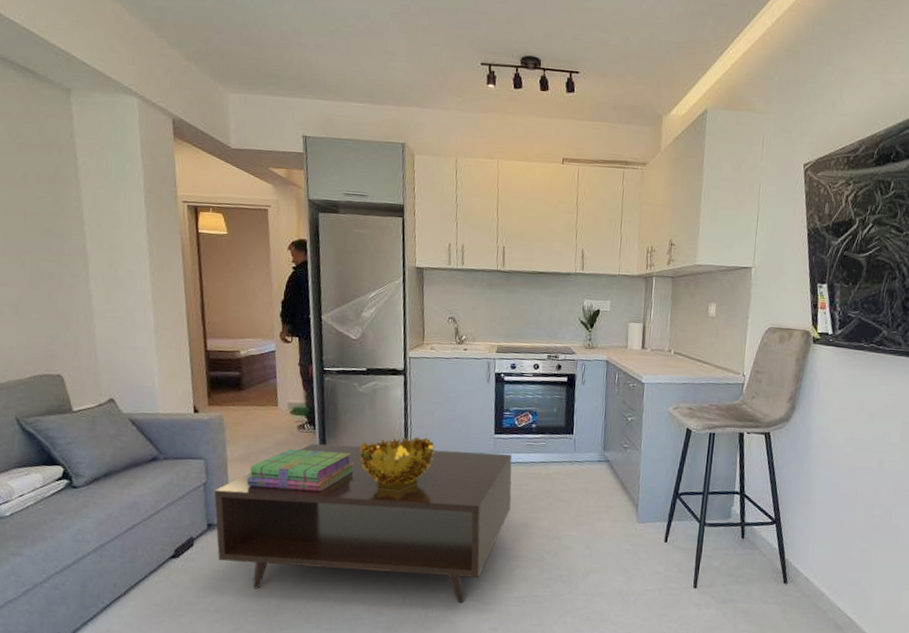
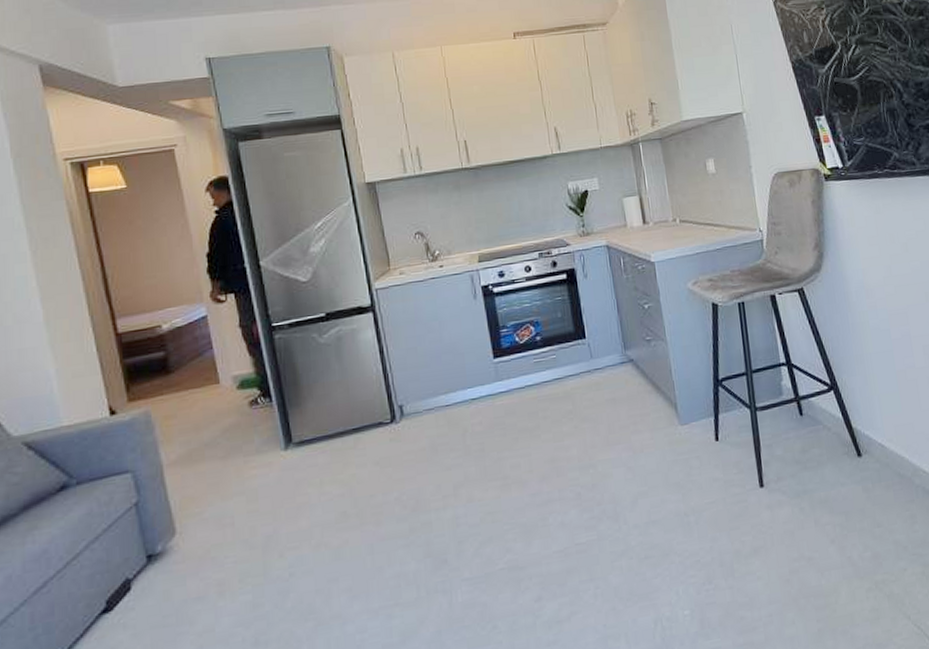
coffee table: present [214,444,512,603] -> none [150,378,529,626]
stack of books: present [247,449,354,492] -> none [192,421,329,494]
decorative bowl: present [359,436,435,493] -> none [331,380,426,460]

